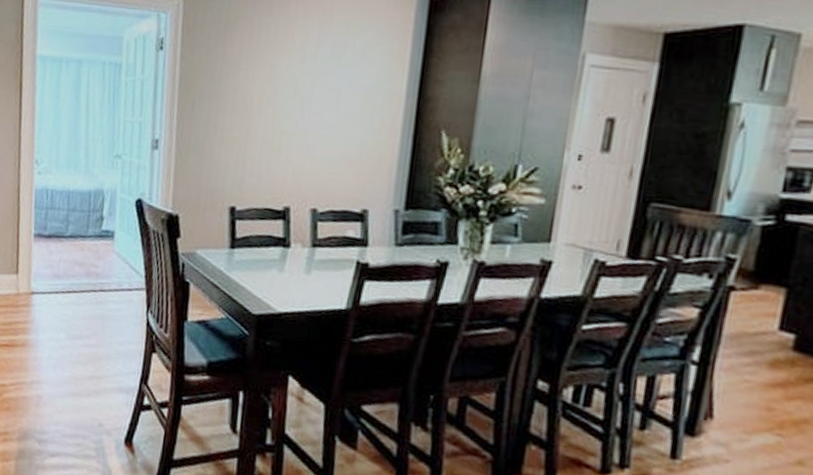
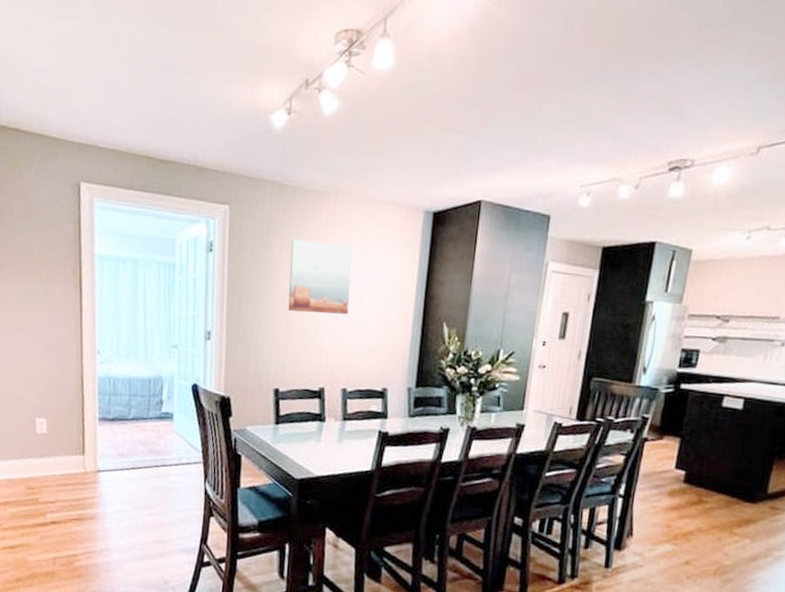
wall art: none [248,32,327,121] -> present [288,238,353,315]

